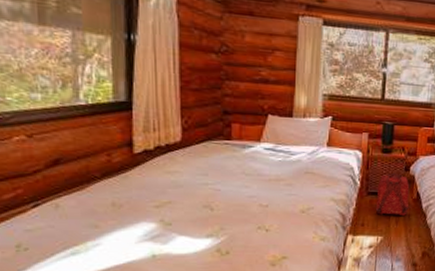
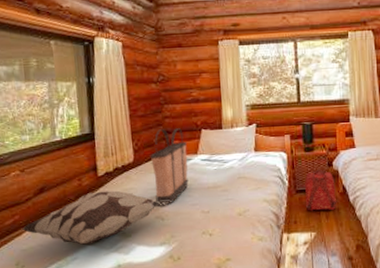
decorative pillow: none [25,171,224,230] -> present [21,190,171,245]
shopping bag: none [202,108,249,194] -> present [150,128,189,205]

